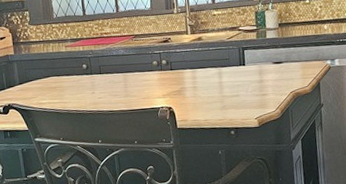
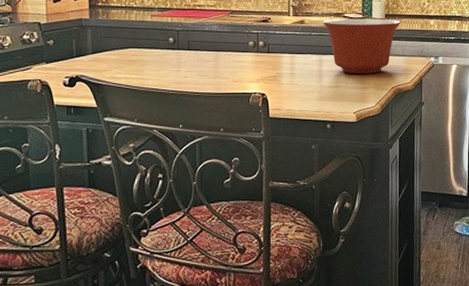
mixing bowl: none [219,28,295,83] -> present [323,18,401,74]

